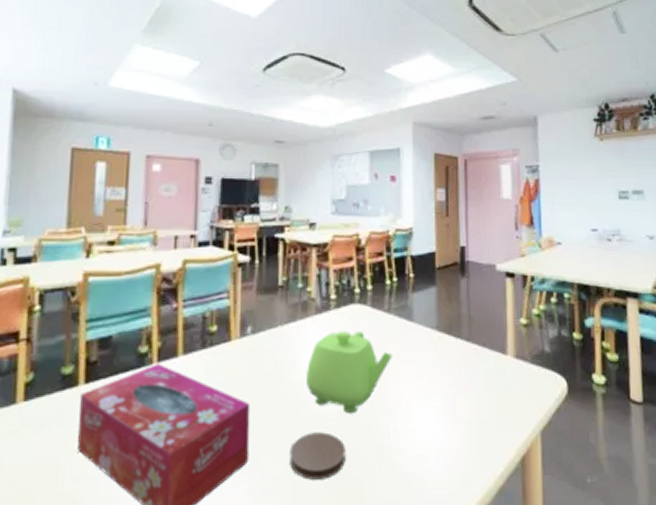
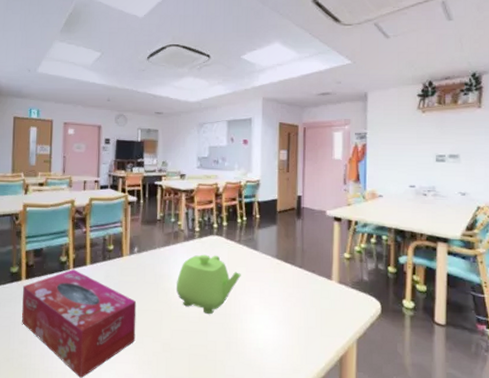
coaster: present [290,432,345,480] -> none [164,325,204,358]

